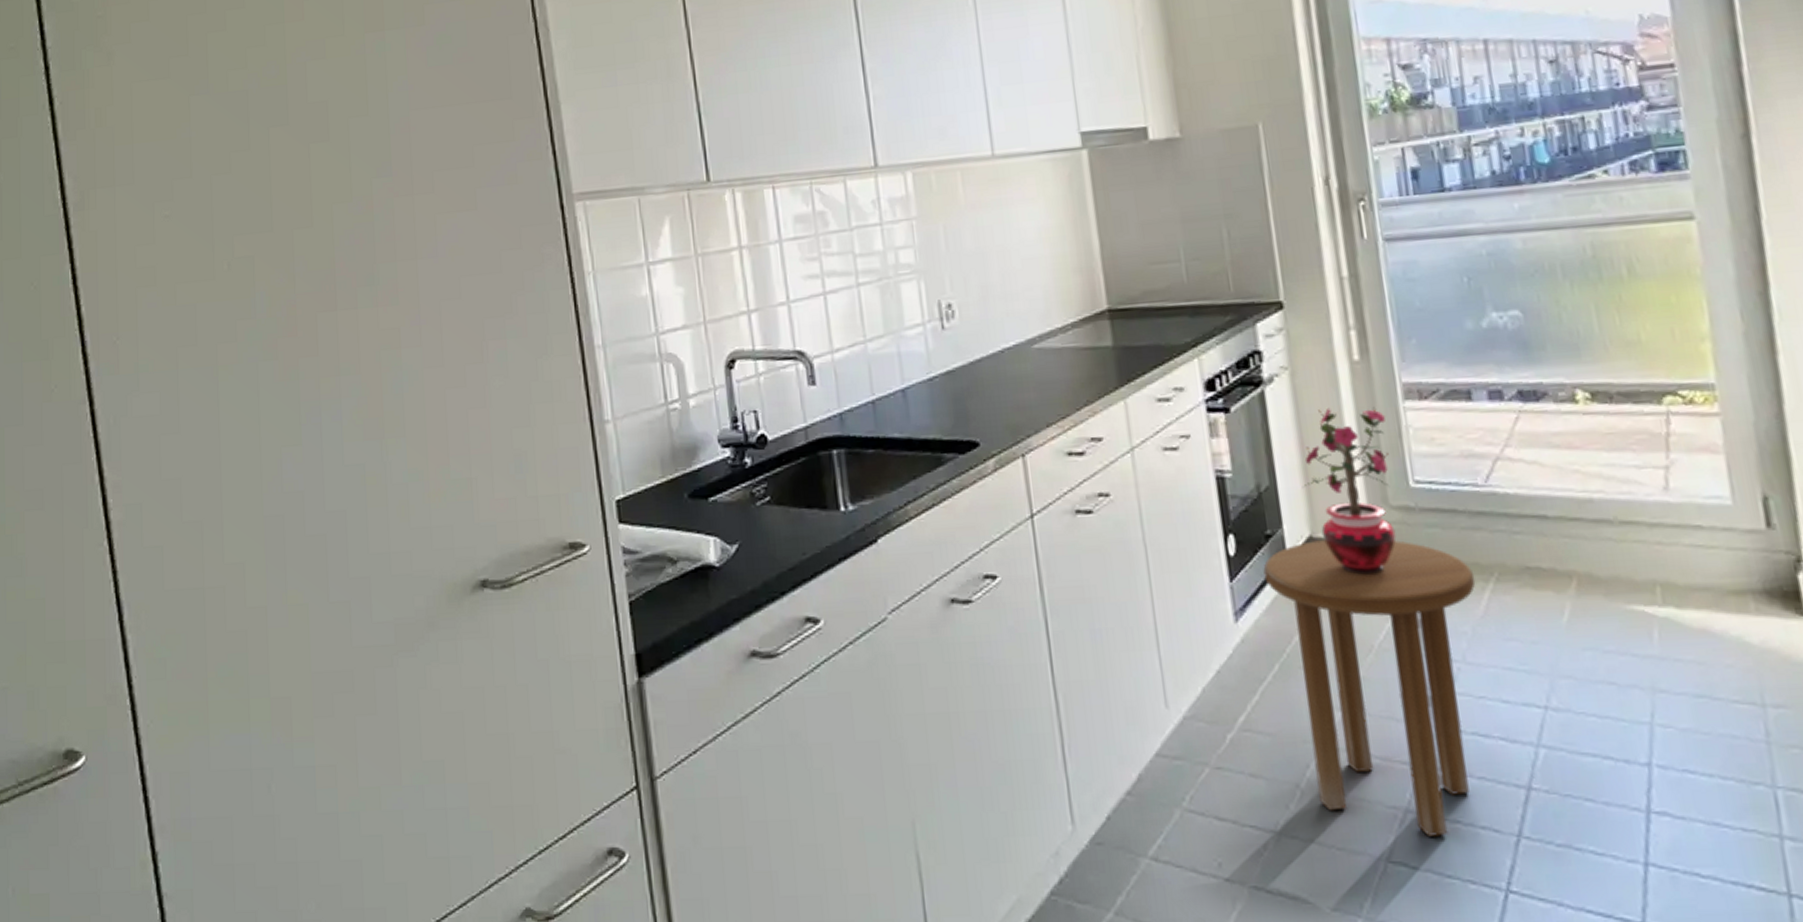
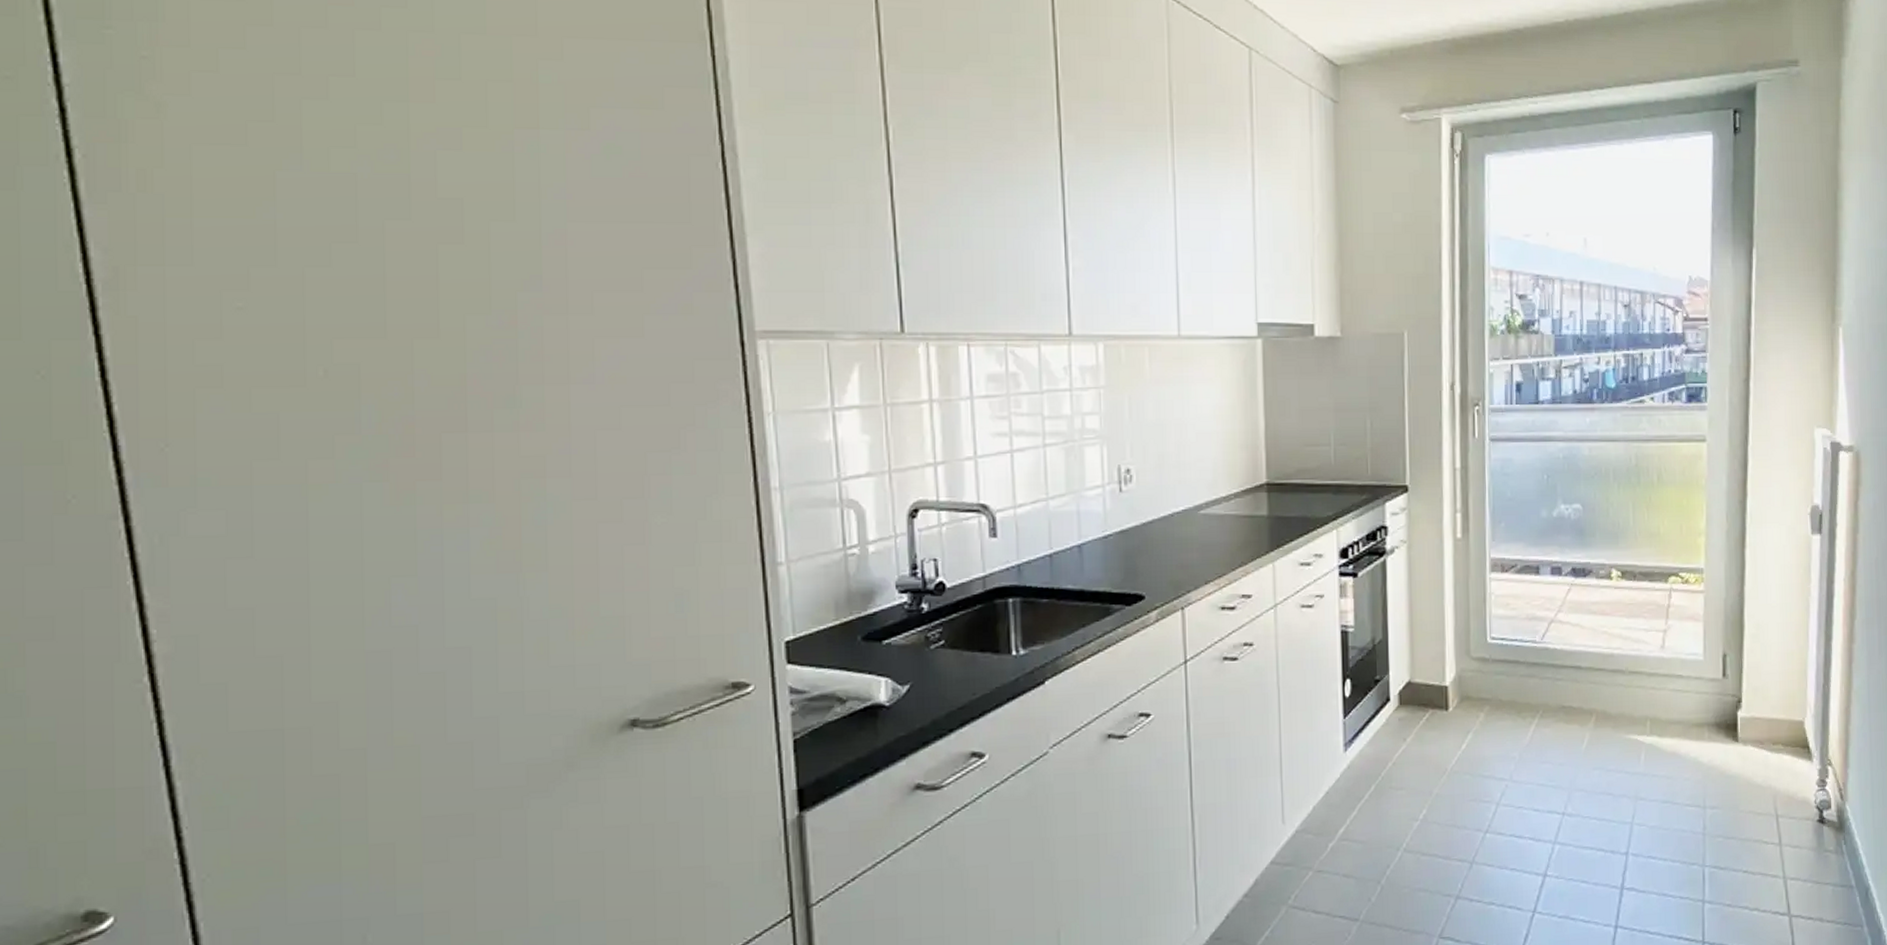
side table: present [1263,540,1476,836] -> none [1370,684,1526,916]
potted plant: present [1302,407,1397,575] -> none [1407,576,1475,713]

